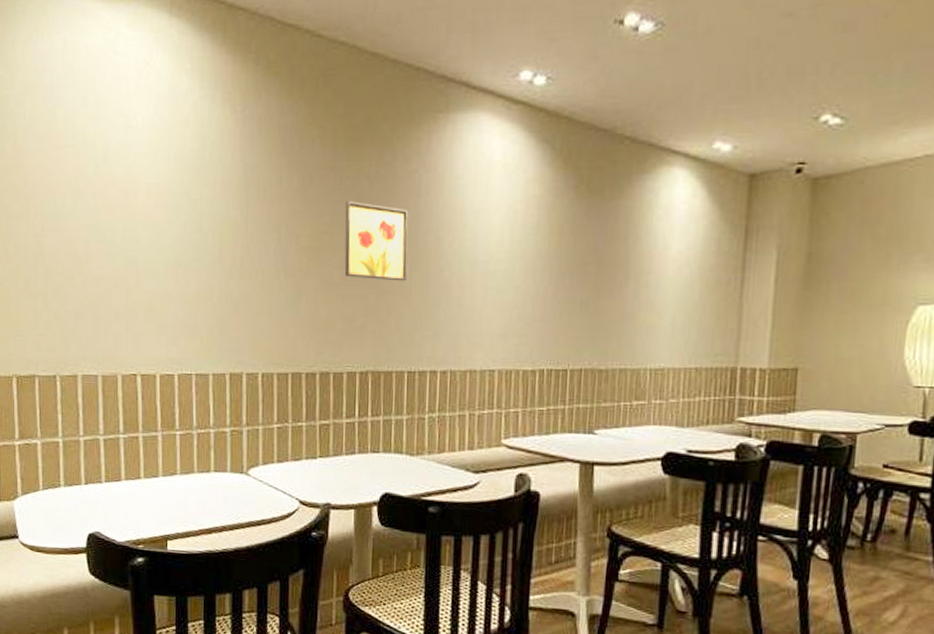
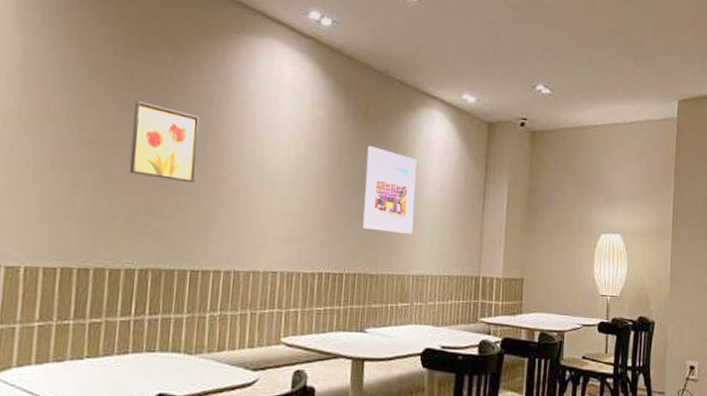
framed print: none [588,220,654,321] -> present [362,145,417,234]

